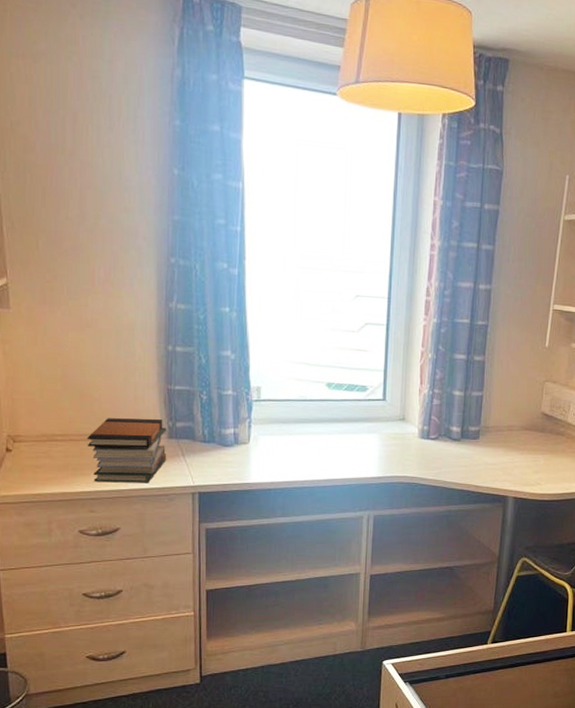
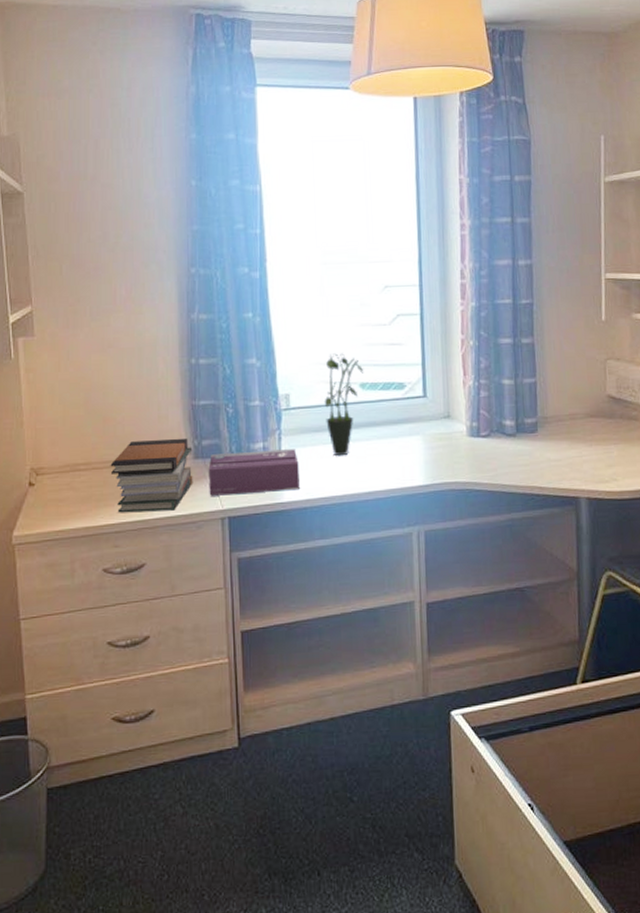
tissue box: none [181,435,266,474] -> present [208,449,300,496]
potted plant: none [292,353,331,447] -> present [324,353,364,456]

